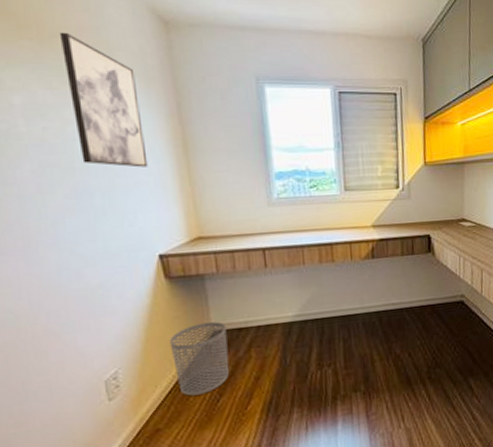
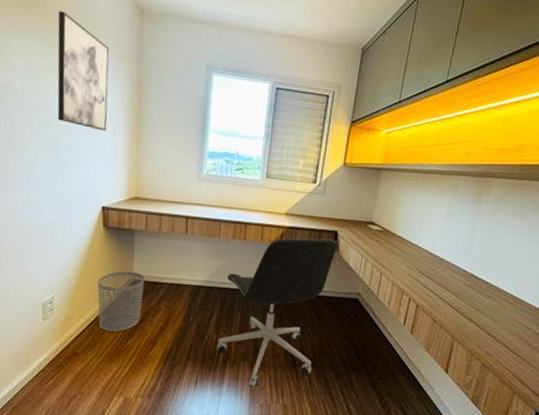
office chair: none [321,244,433,418] -> present [217,238,337,387]

